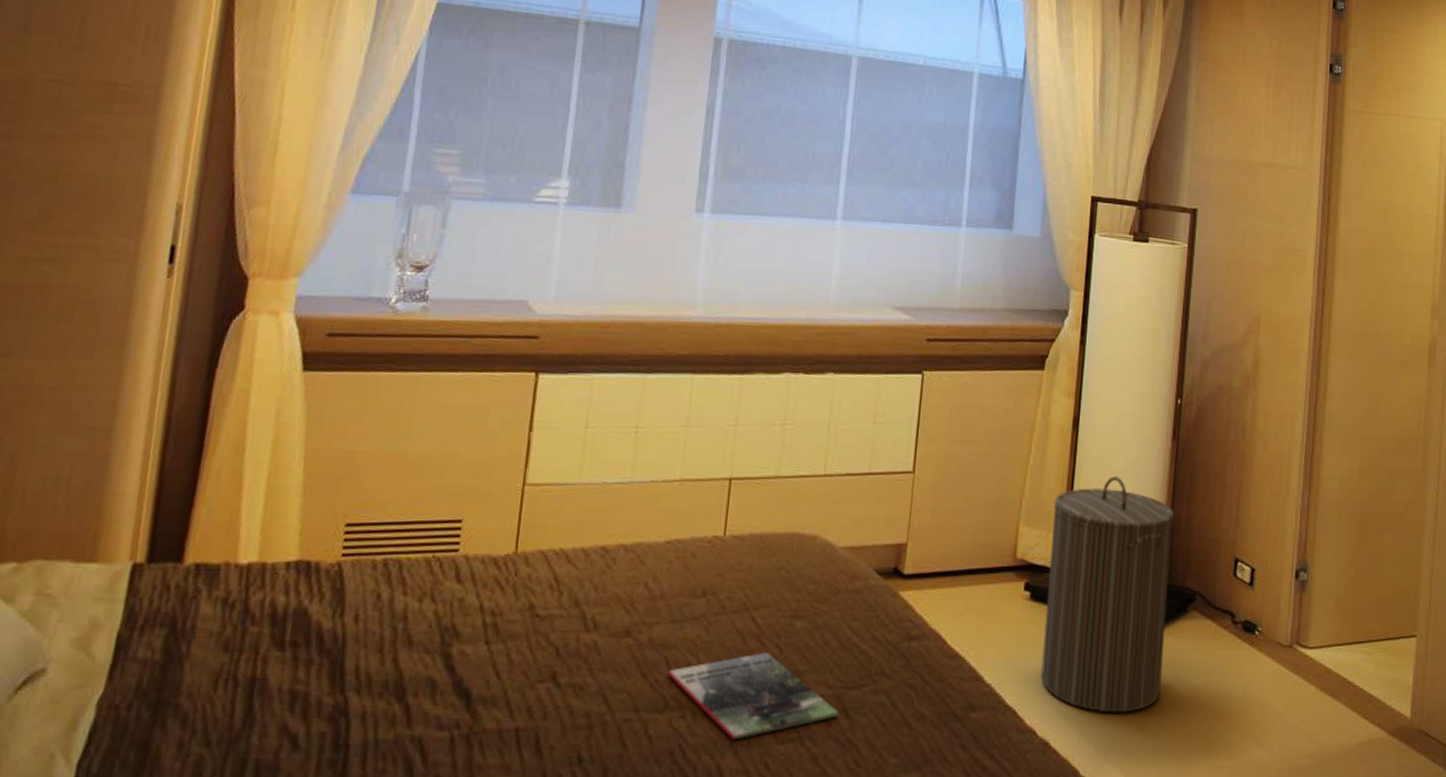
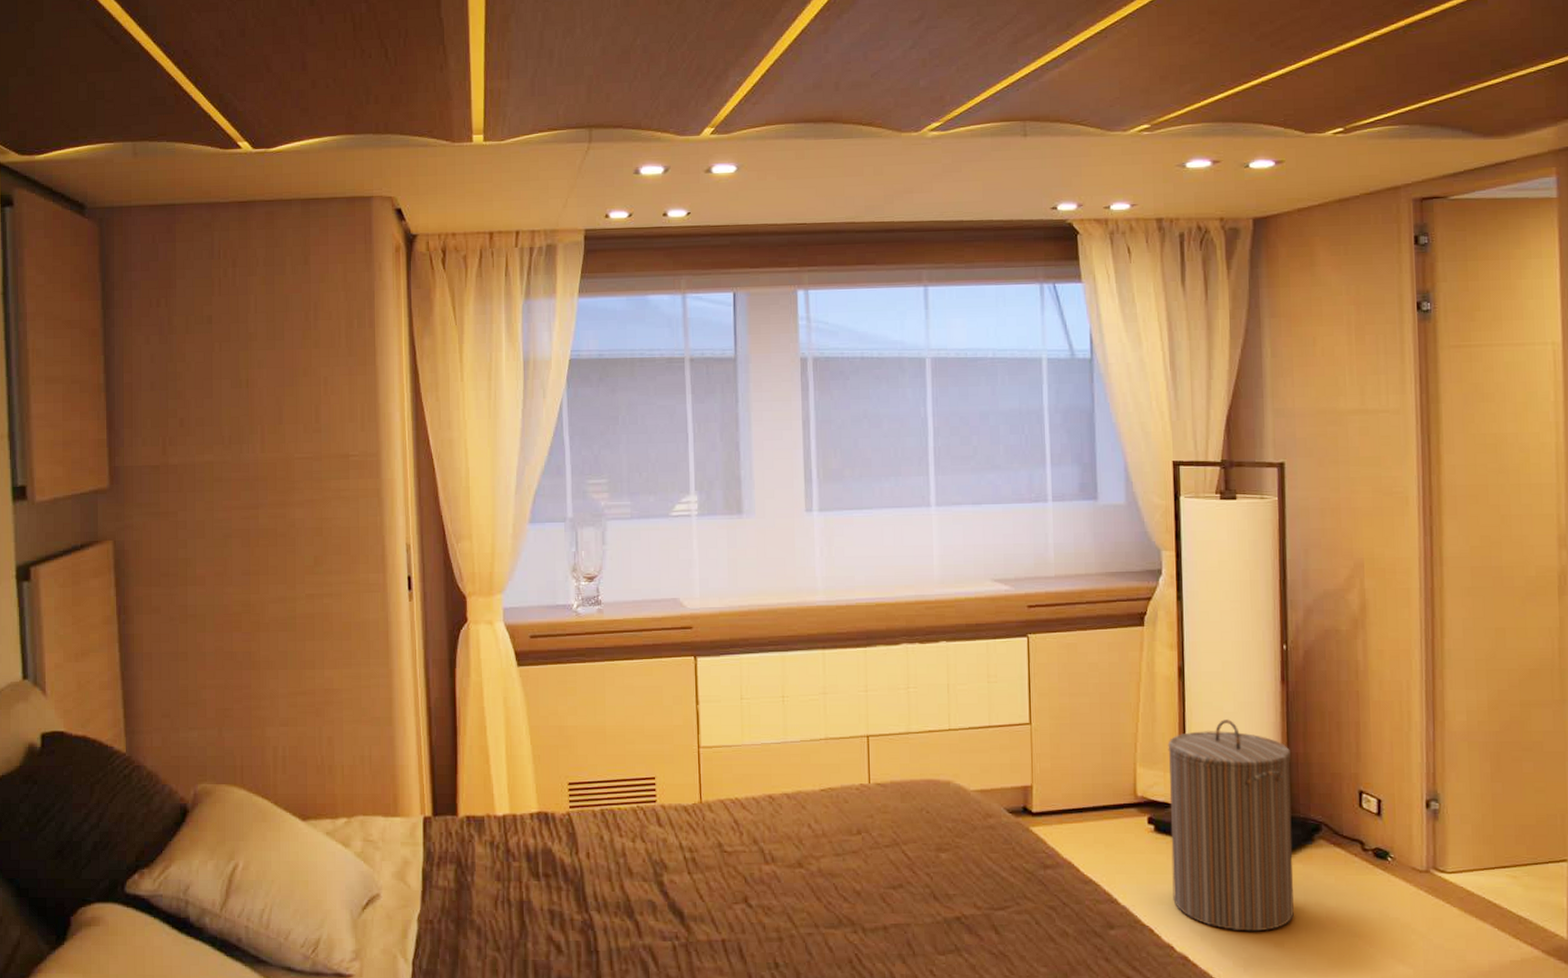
magazine: present [667,653,840,740] -> none [837,880,990,951]

